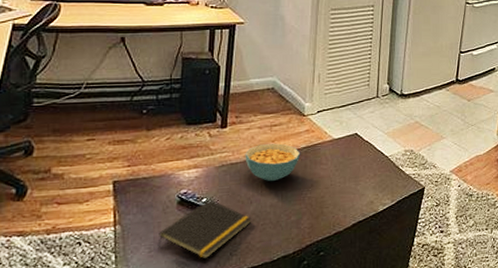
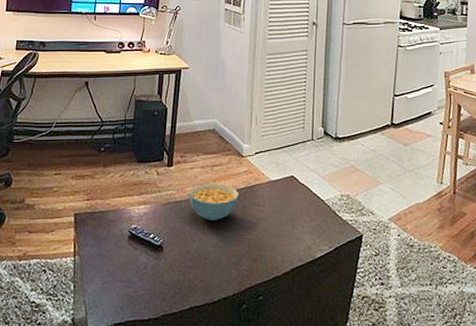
notepad: present [157,199,252,259] -> none [110,235,194,295]

